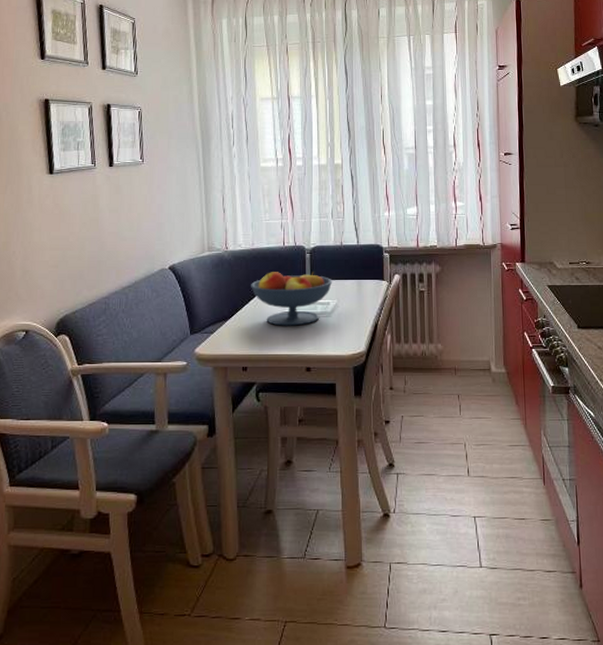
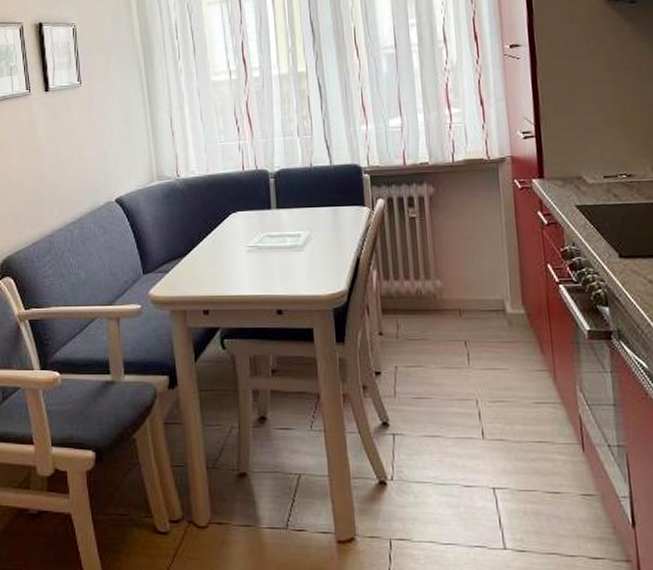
fruit bowl: present [250,272,333,326] -> none [207,199,303,263]

